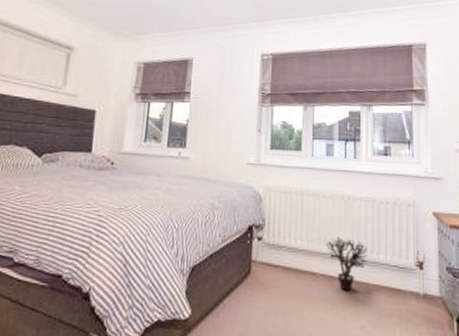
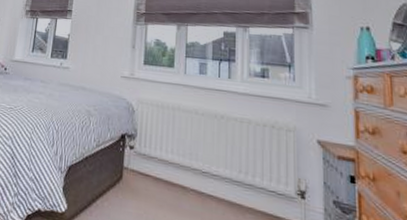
potted plant: present [327,236,369,291] -> none [198,154,243,211]

